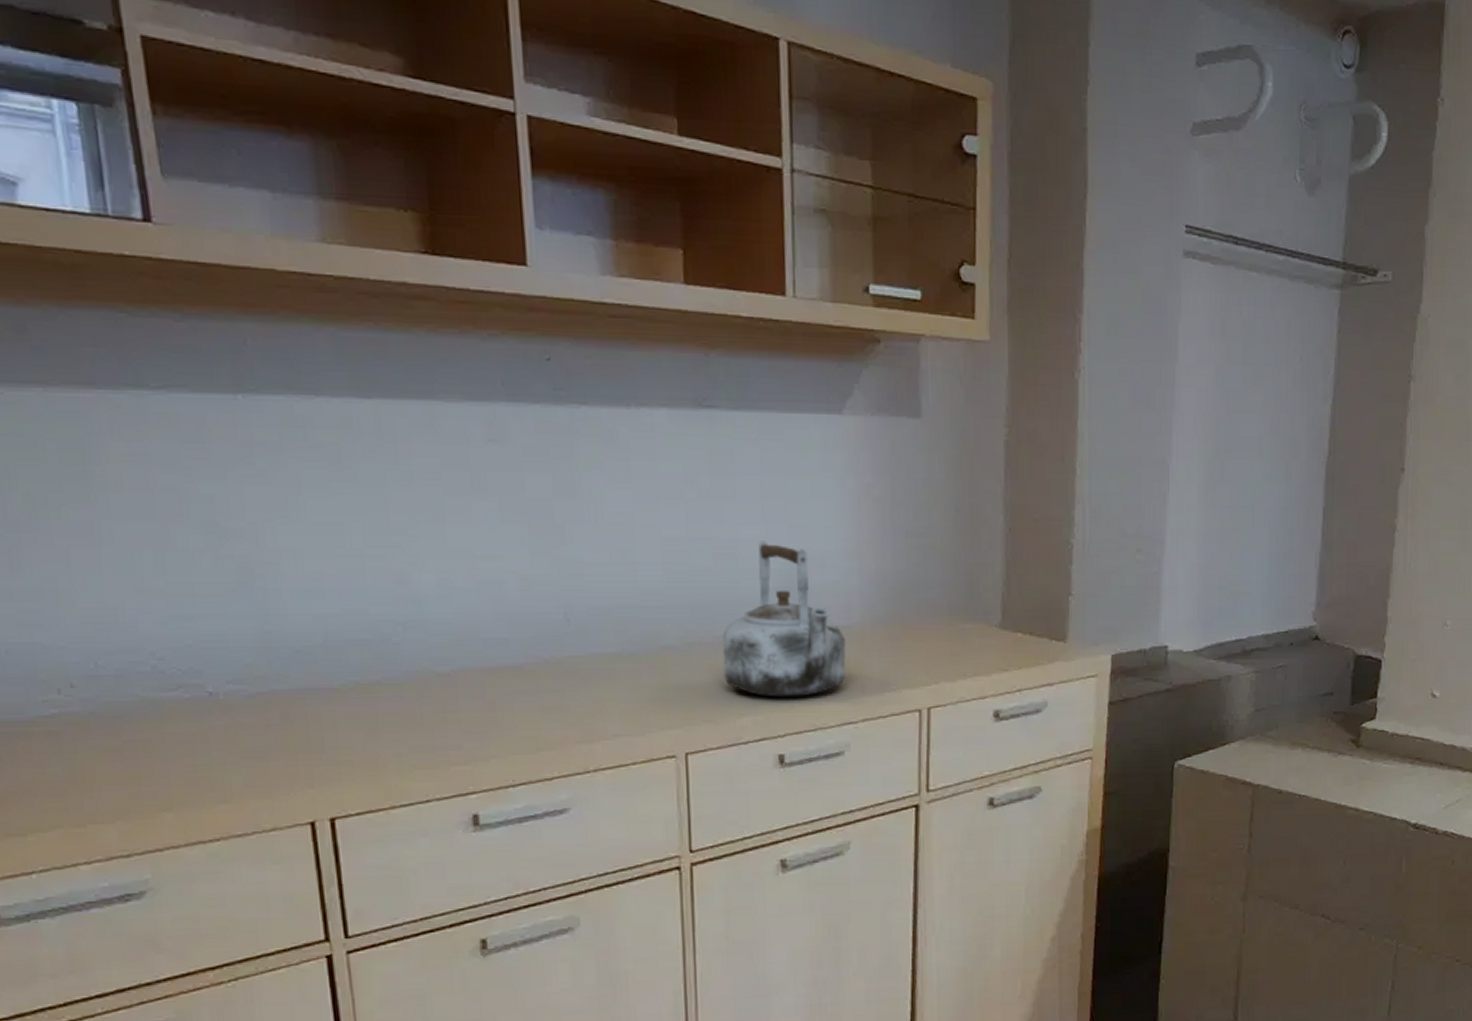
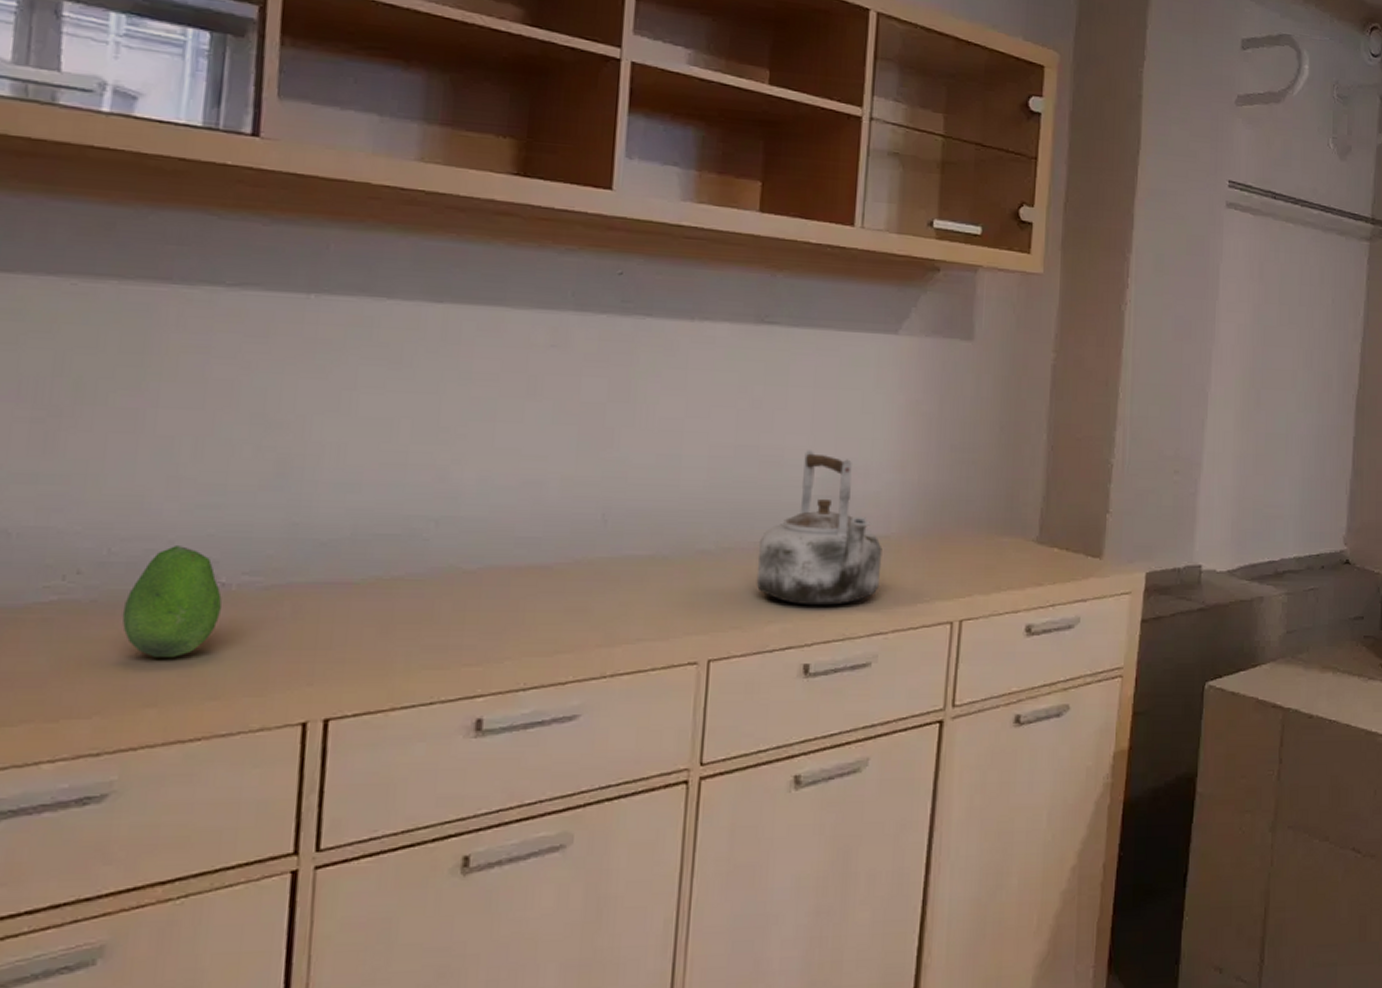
fruit: none [121,657,215,765] -> present [122,546,223,657]

